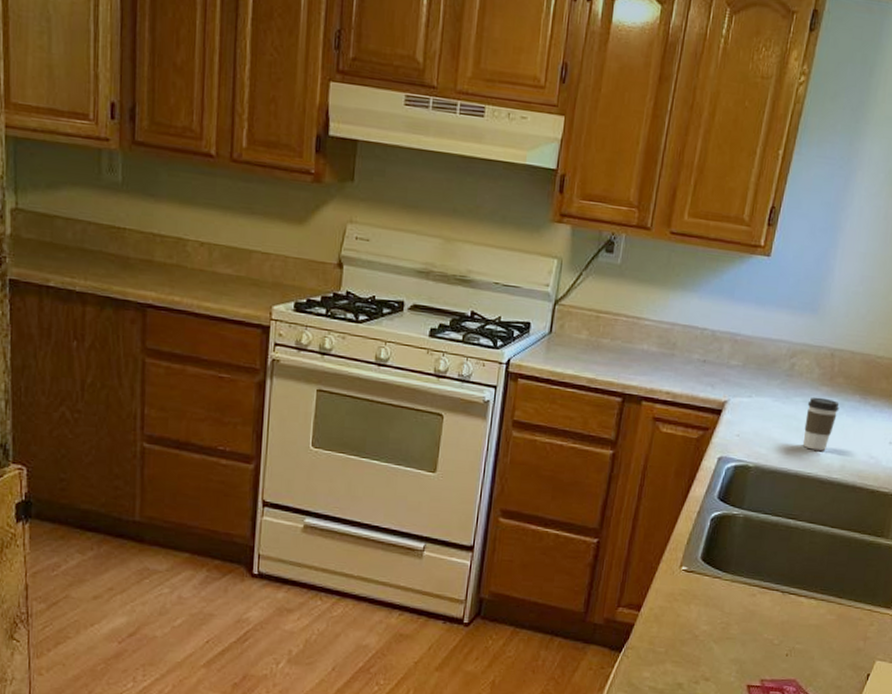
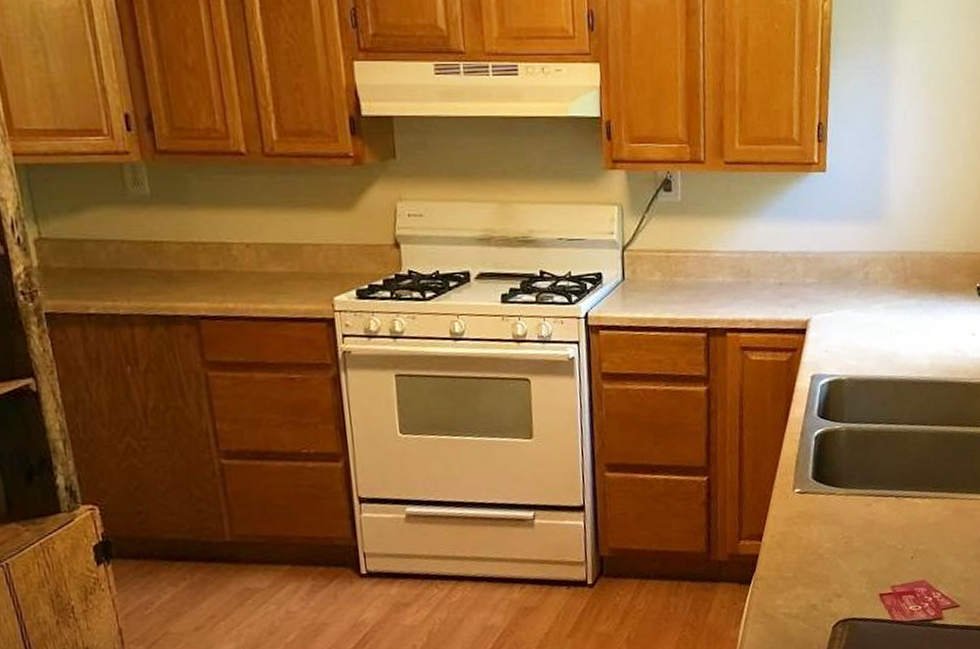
coffee cup: present [802,397,840,451] -> none [887,301,919,353]

